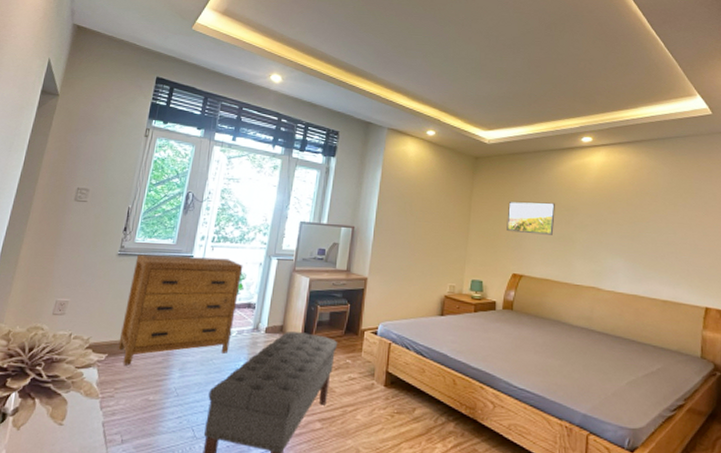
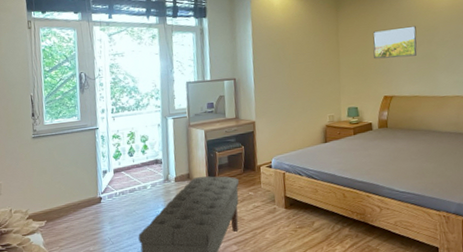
dresser: present [118,254,243,365] -> none [49,125,147,227]

